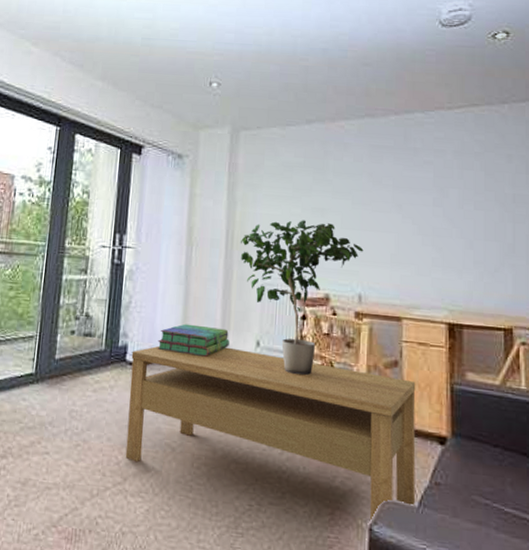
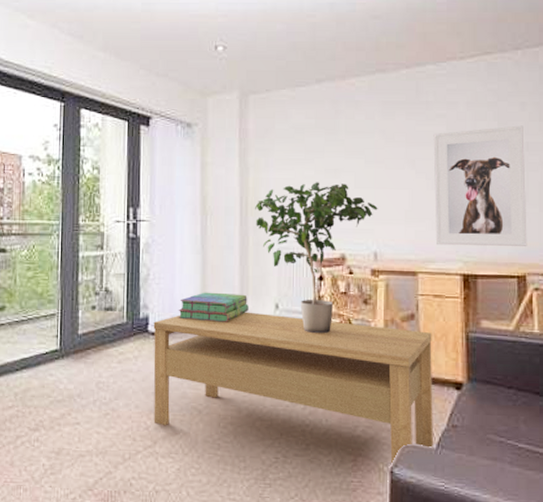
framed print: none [420,177,514,299] -> present [433,125,527,247]

